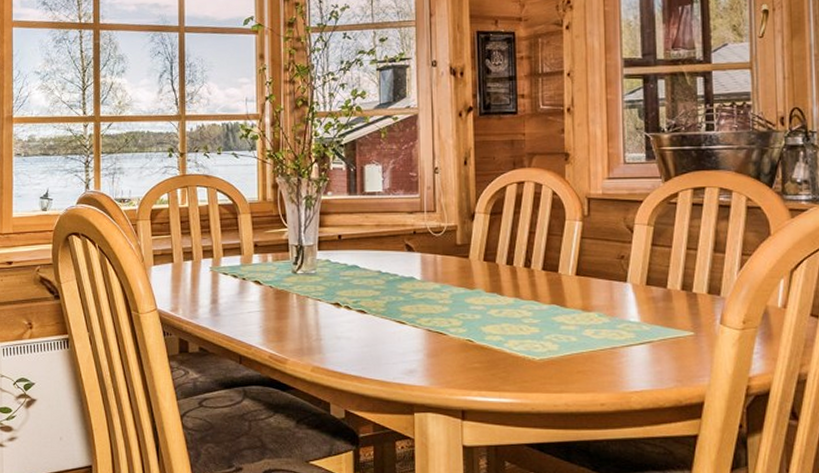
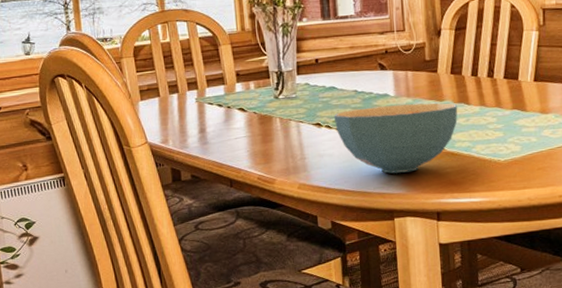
cereal bowl: none [354,290,490,364] -> present [333,103,458,174]

